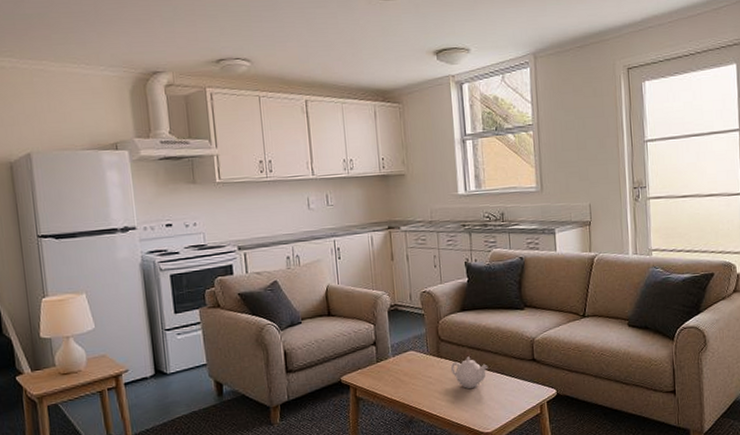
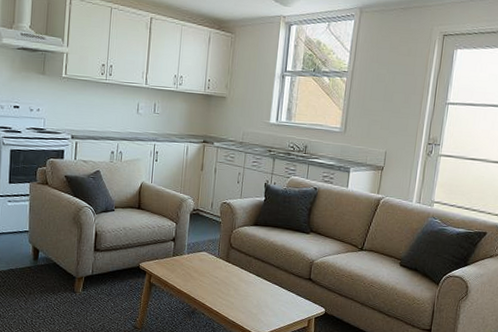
teapot: present [450,356,488,389] -> none [235,266,269,294]

